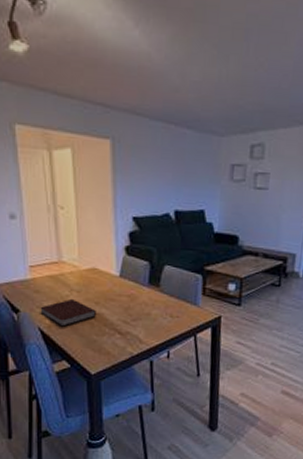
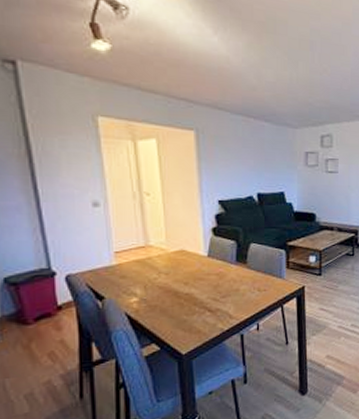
notebook: present [40,298,96,327] -> none [126,281,185,310]

